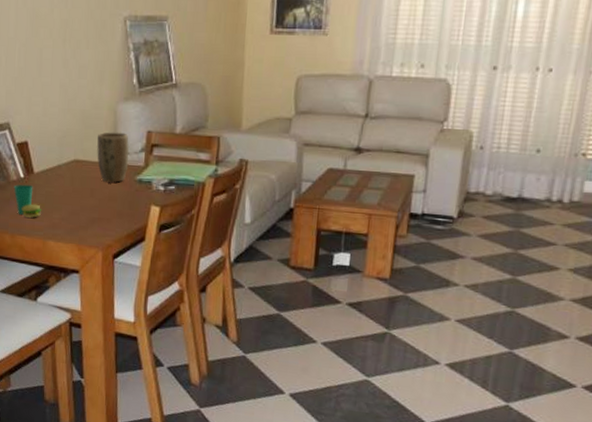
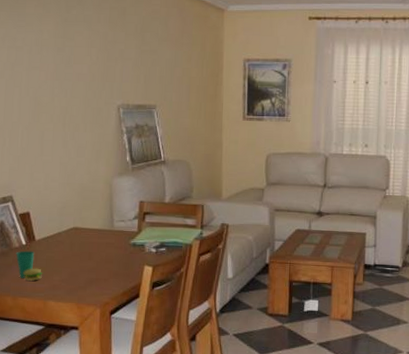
plant pot: present [96,132,130,183] -> none [94,202,124,247]

